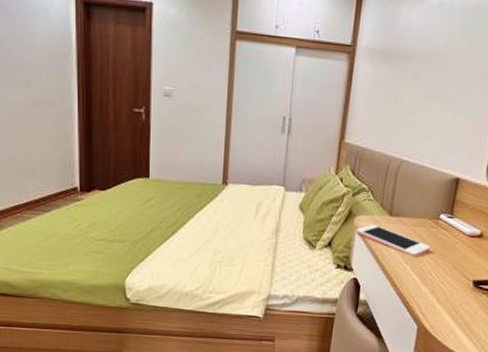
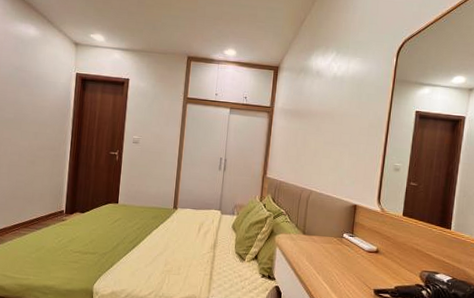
cell phone: present [355,224,430,257] -> none [276,241,337,269]

